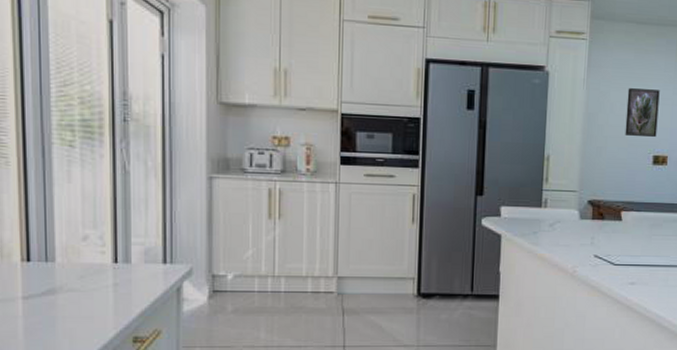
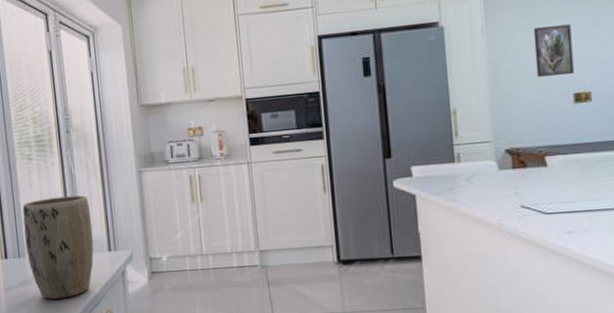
plant pot: none [56,195,146,313] -> present [22,195,94,299]

